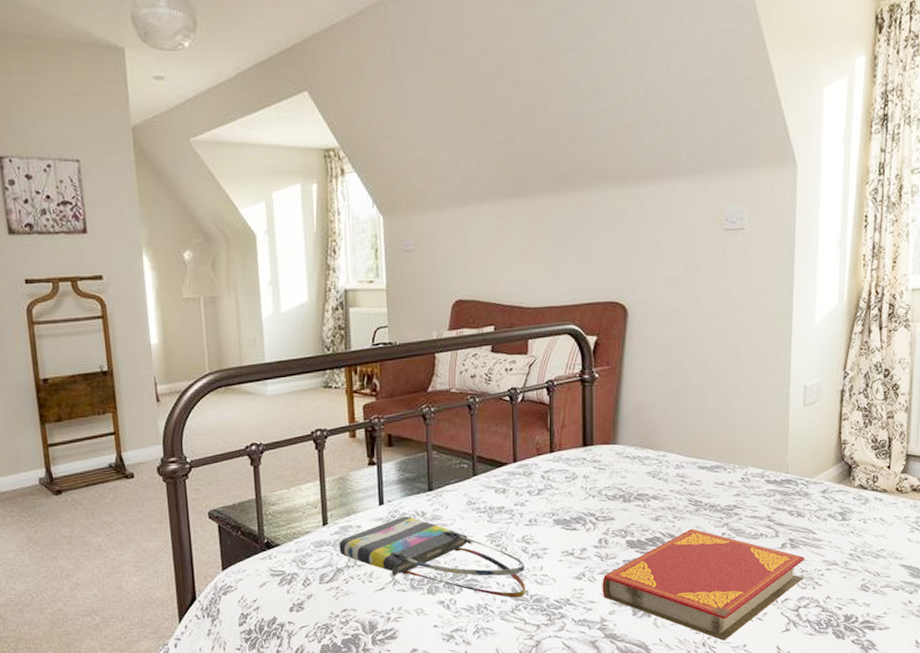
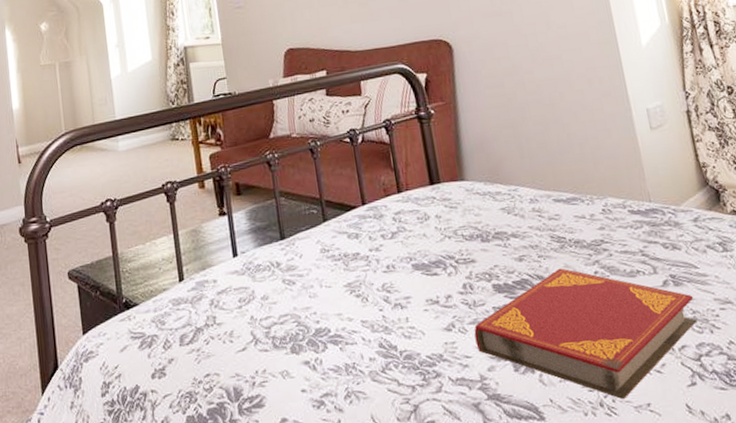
tote bag: present [339,516,526,598] -> none [196,268,394,355]

